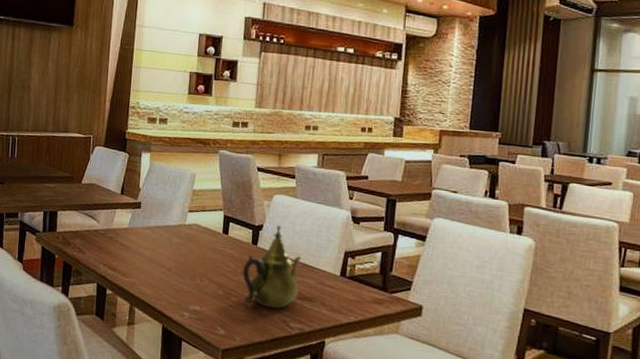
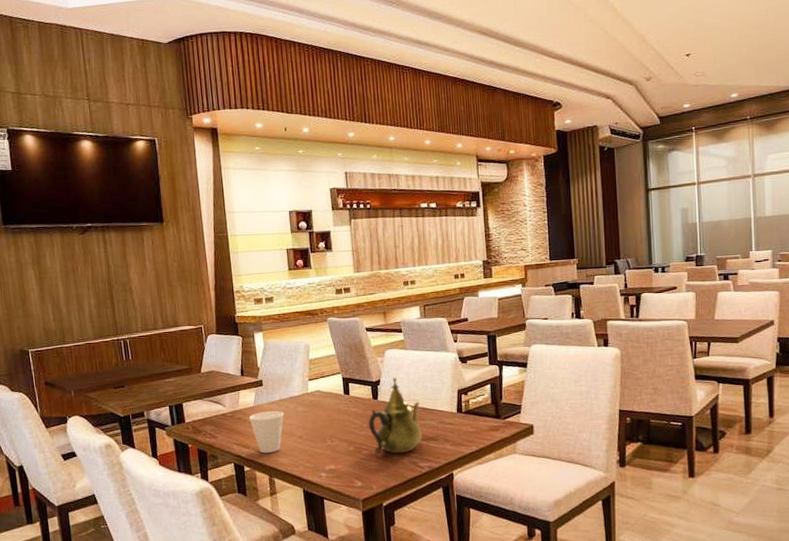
cup: none [120,235,158,281] -> present [248,410,285,454]

